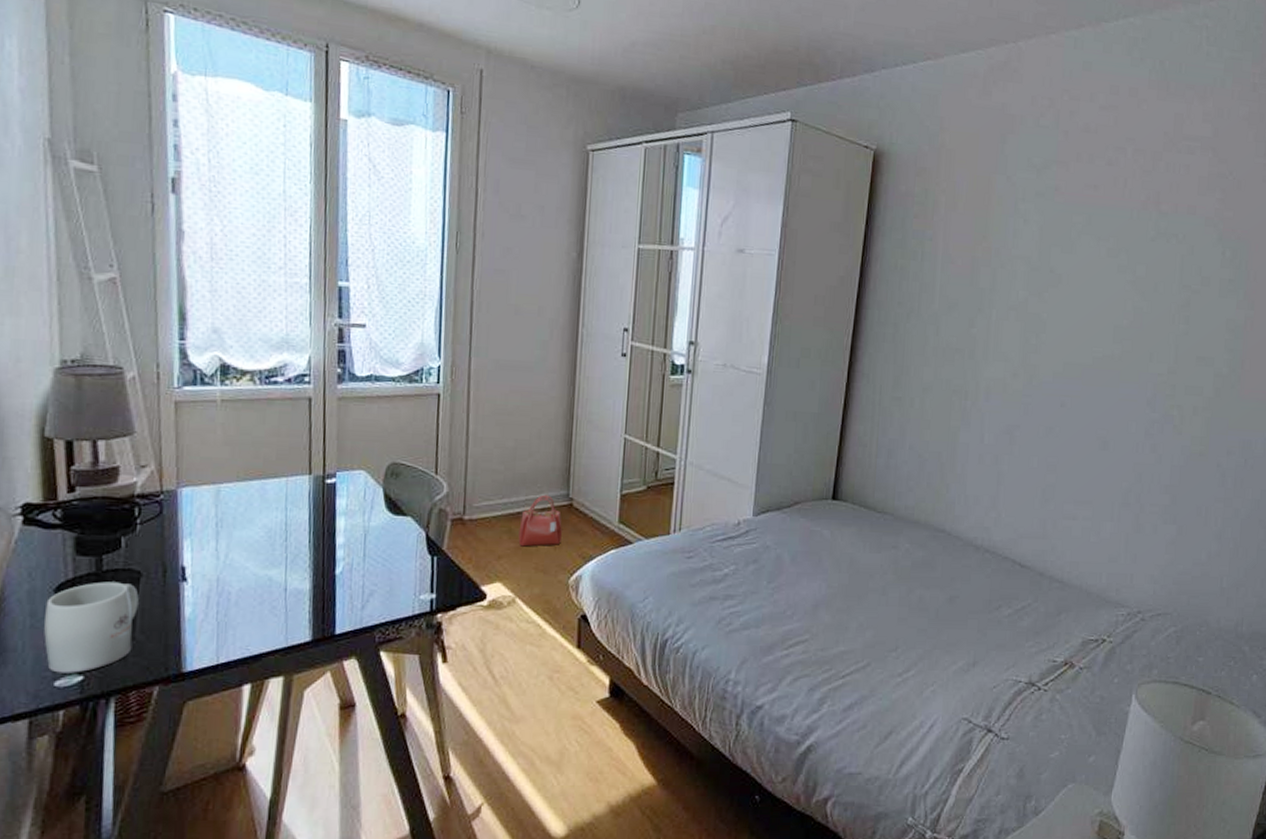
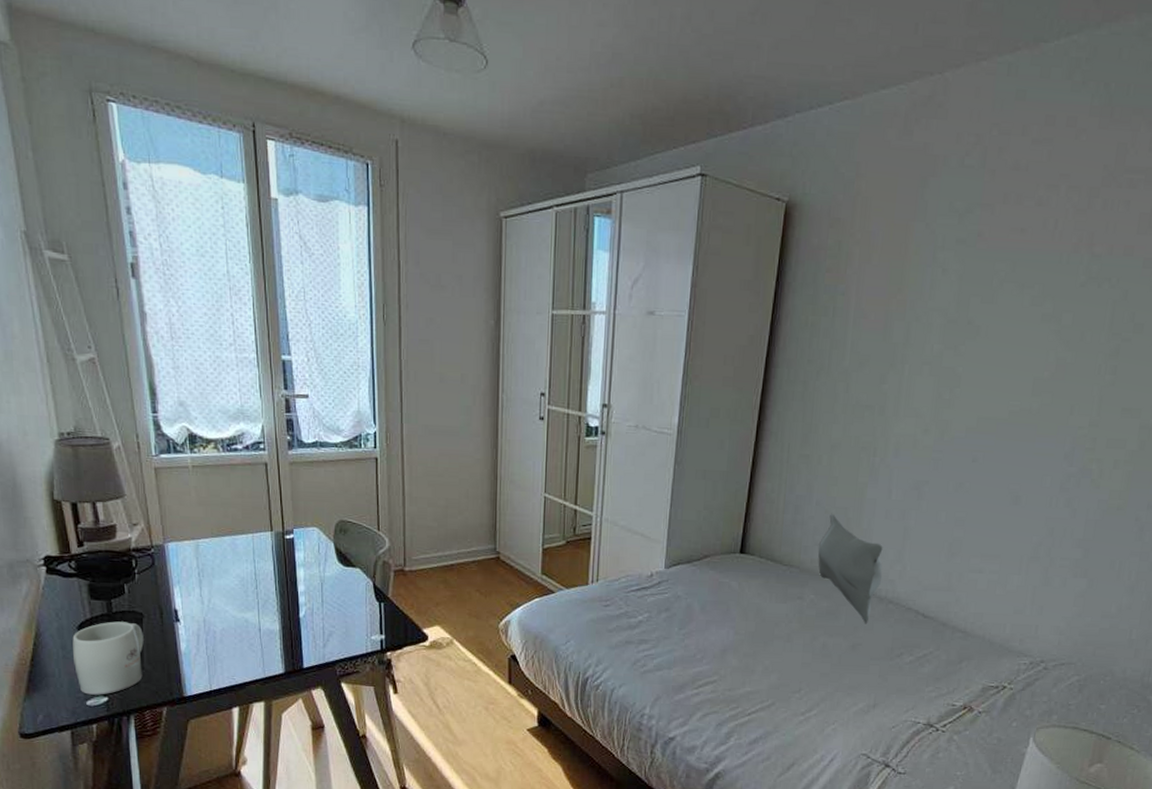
handbag: present [518,495,562,547] -> none [453,549,491,595]
cushion: none [912,457,978,574] -> present [817,513,883,623]

